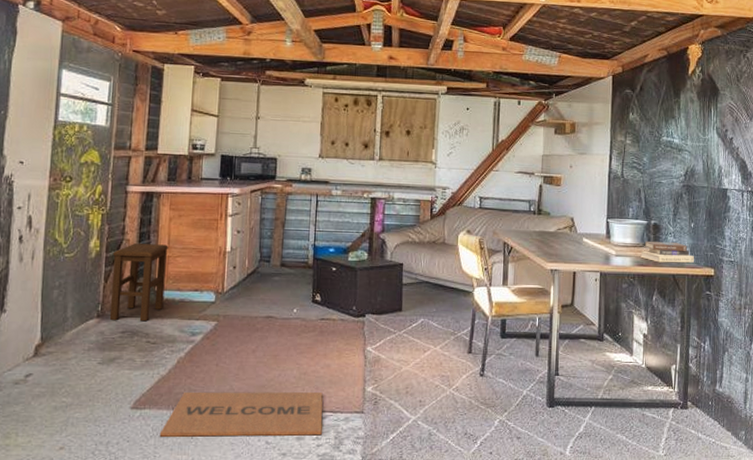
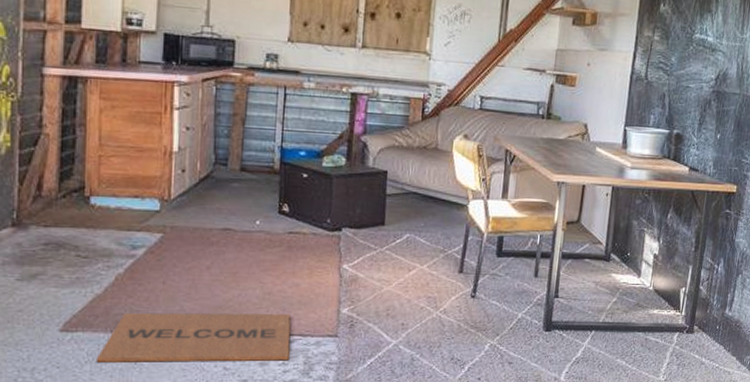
stool: present [109,243,168,322] -> none [27,139,99,232]
books: present [640,240,694,263] -> none [658,152,717,178]

